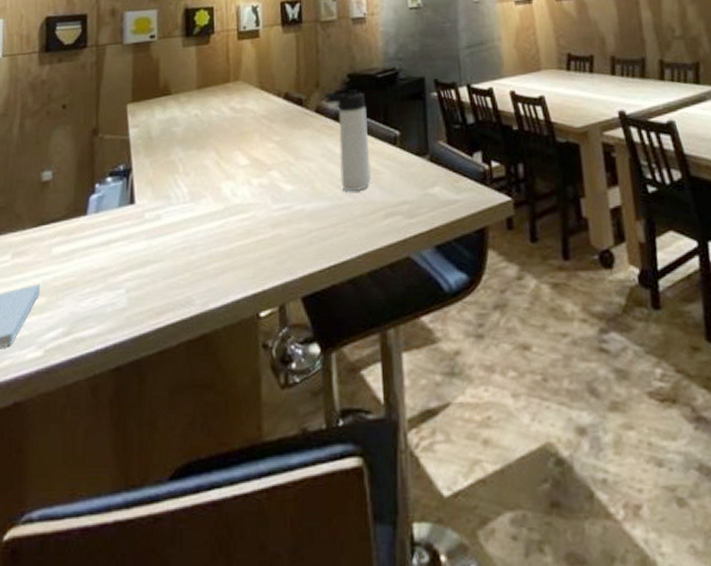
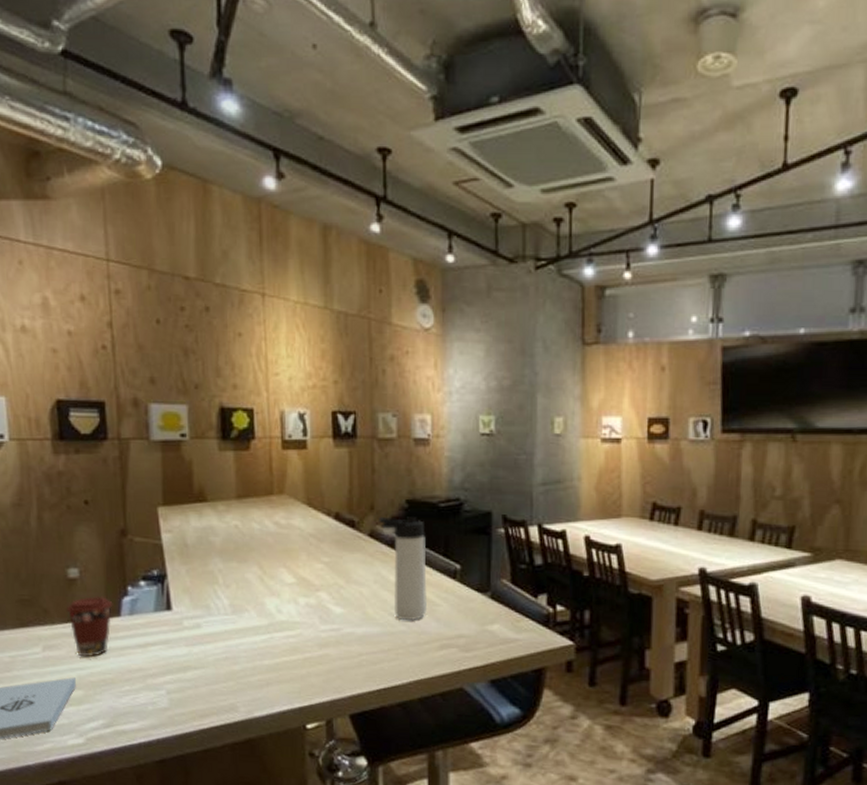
coffee cup: none [37,196,81,261] -> present [66,595,113,657]

